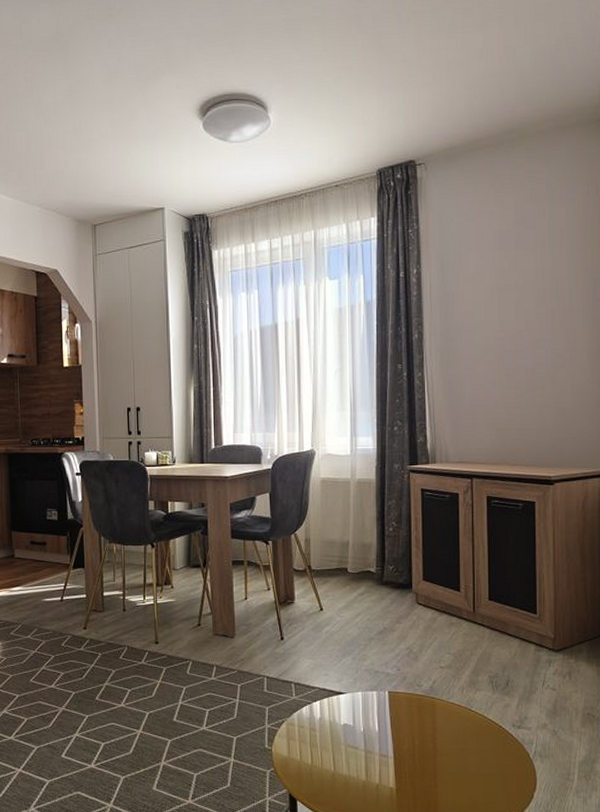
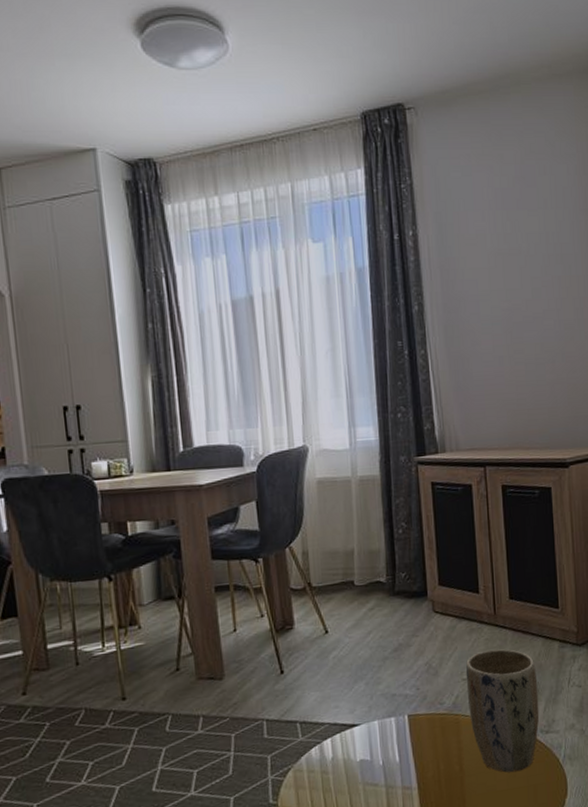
plant pot: none [443,644,512,759] -> present [465,649,540,773]

